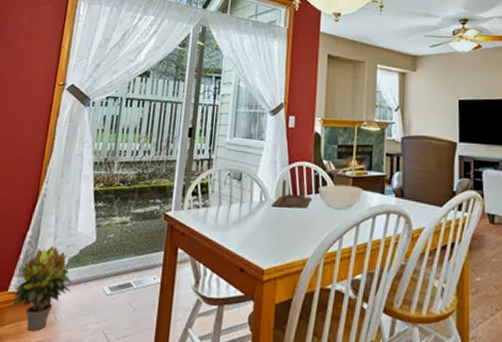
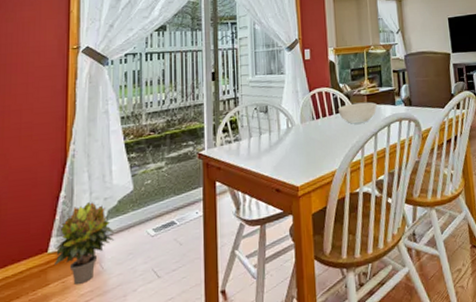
napkin holder: present [271,179,311,209] -> none [298,104,333,131]

